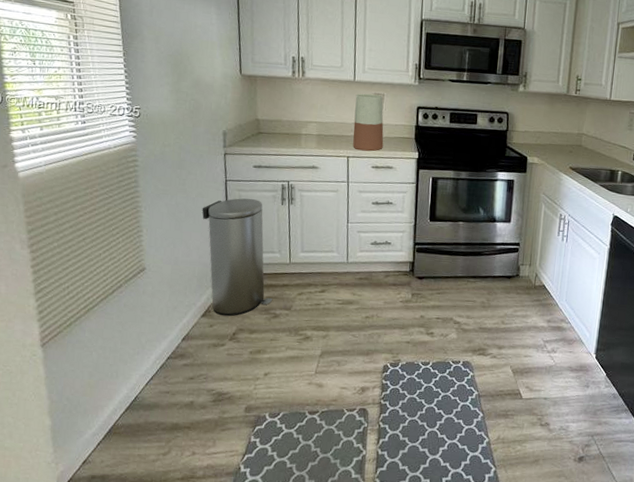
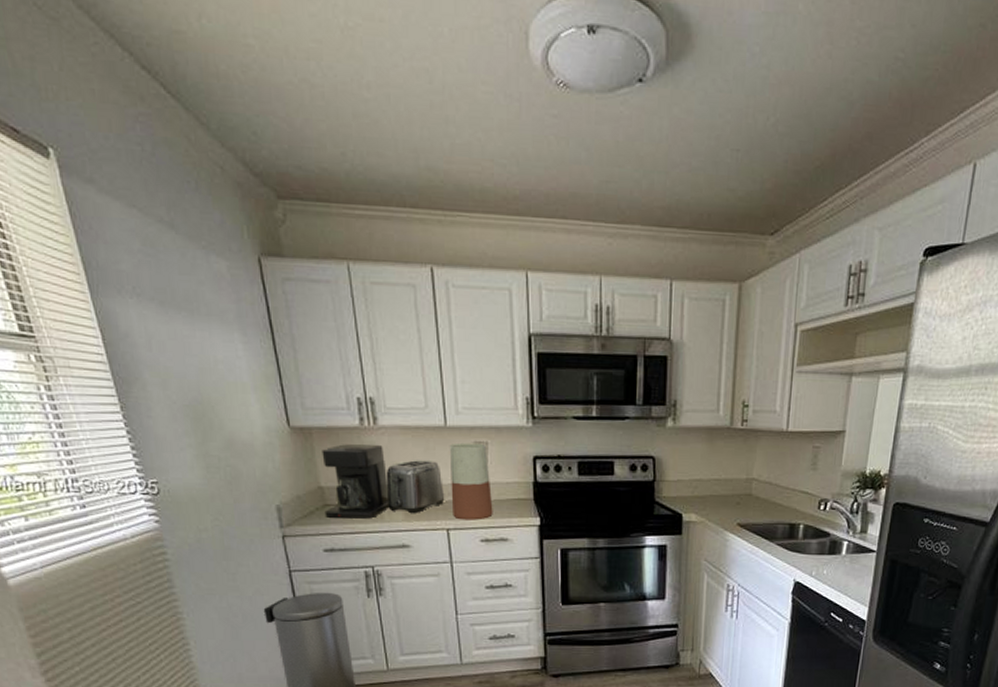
coffee maker: none [258,89,308,145] -> present [322,444,390,519]
toaster: none [305,104,348,143] -> present [387,460,444,513]

